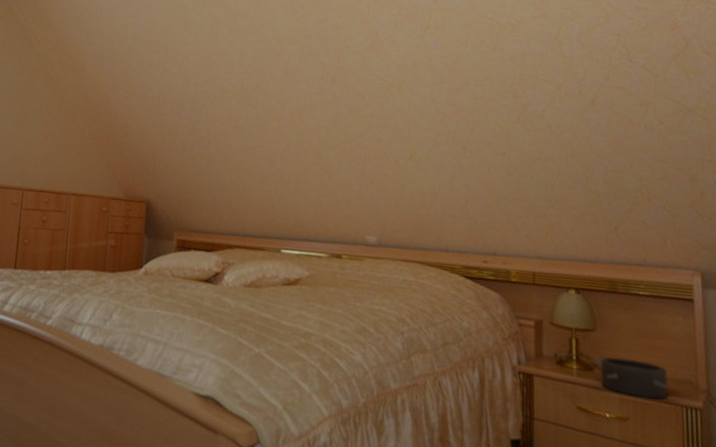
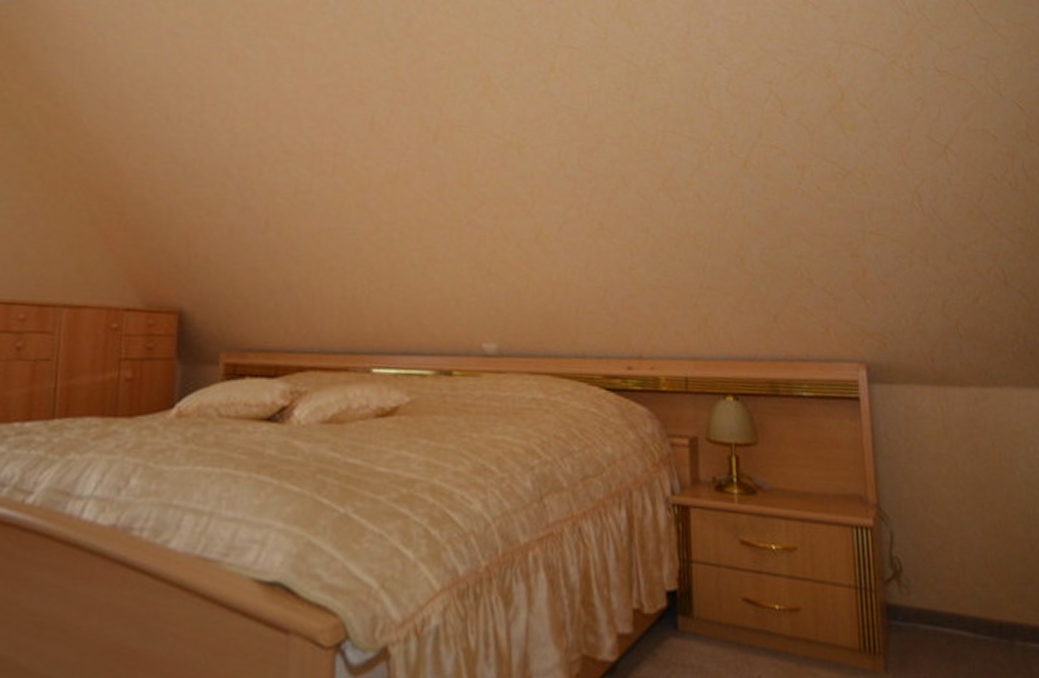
alarm clock: present [599,356,668,400] -> none [762,474,837,523]

